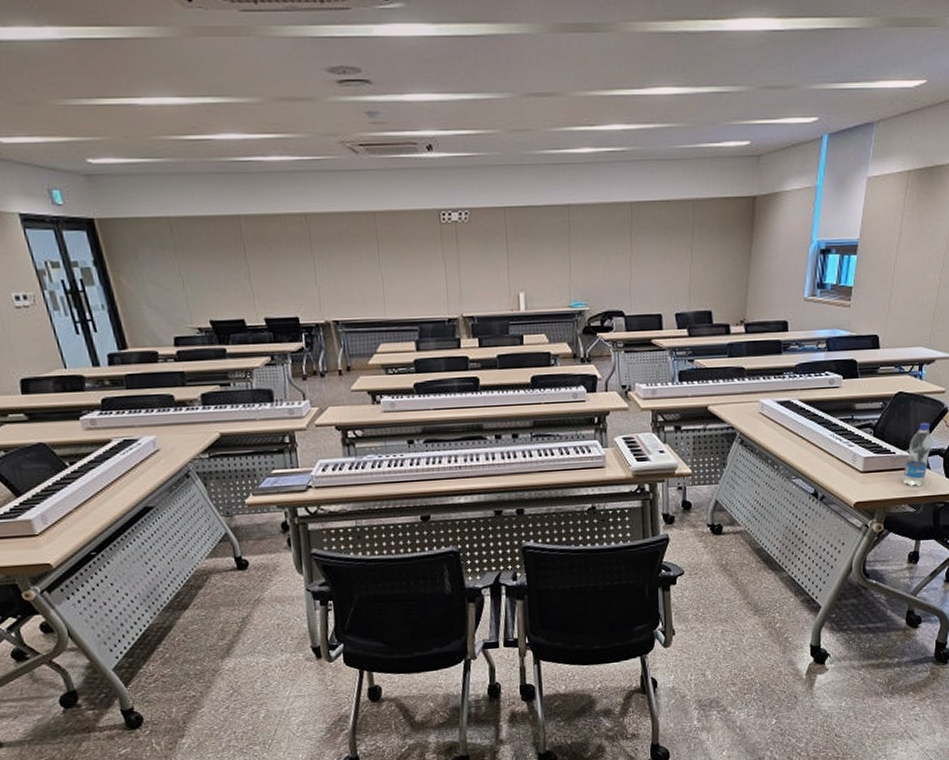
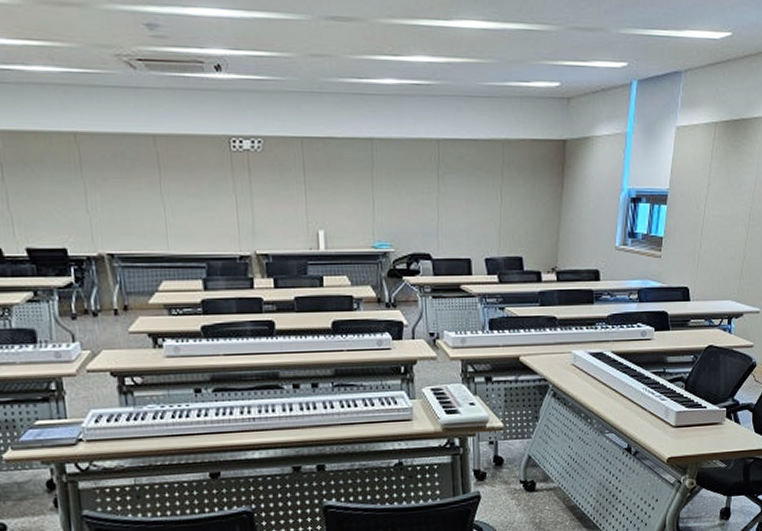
bottle: present [902,422,933,487] -> none [714,376,742,442]

